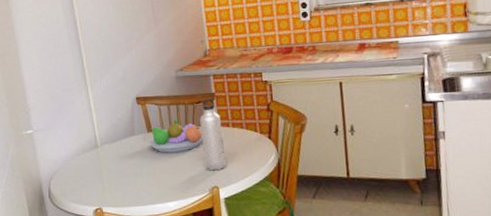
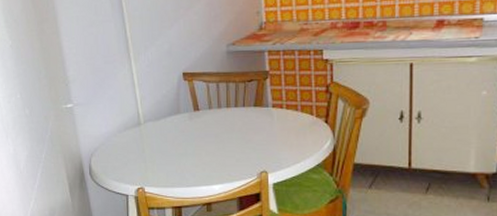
fruit bowl: present [149,119,204,153] -> none [195,98,254,134]
water bottle: present [200,98,226,171] -> none [251,76,277,155]

